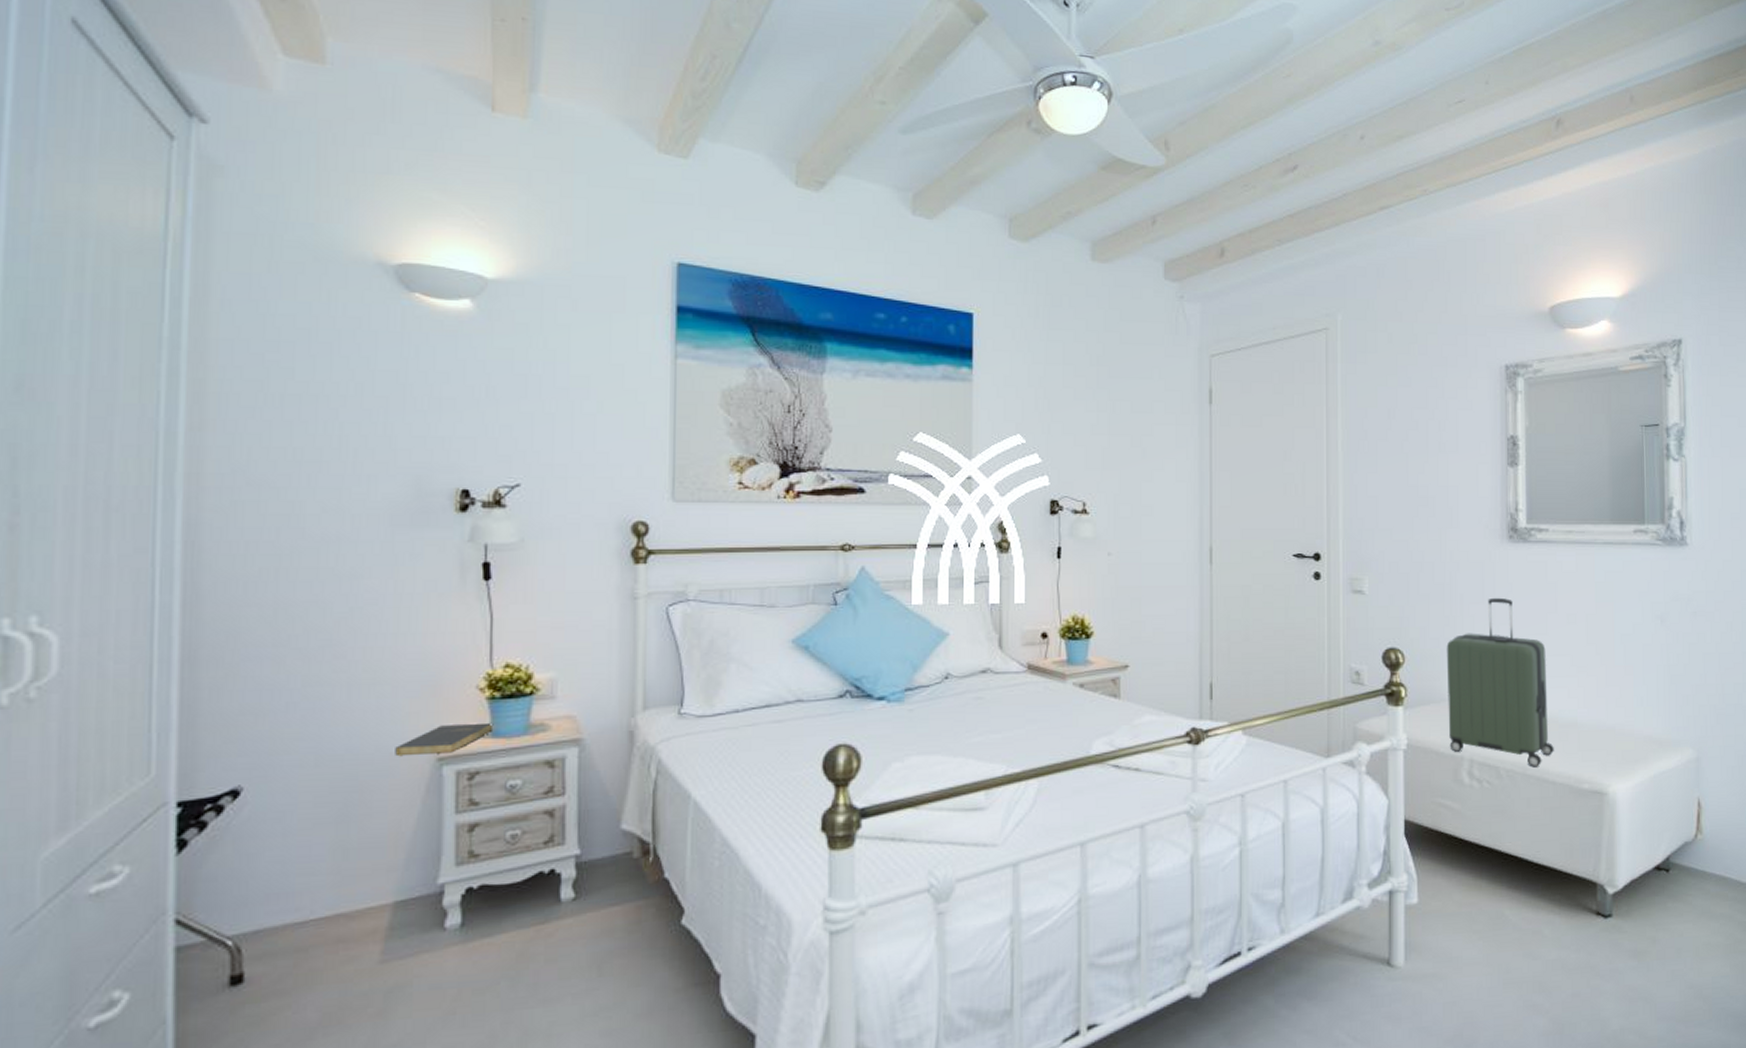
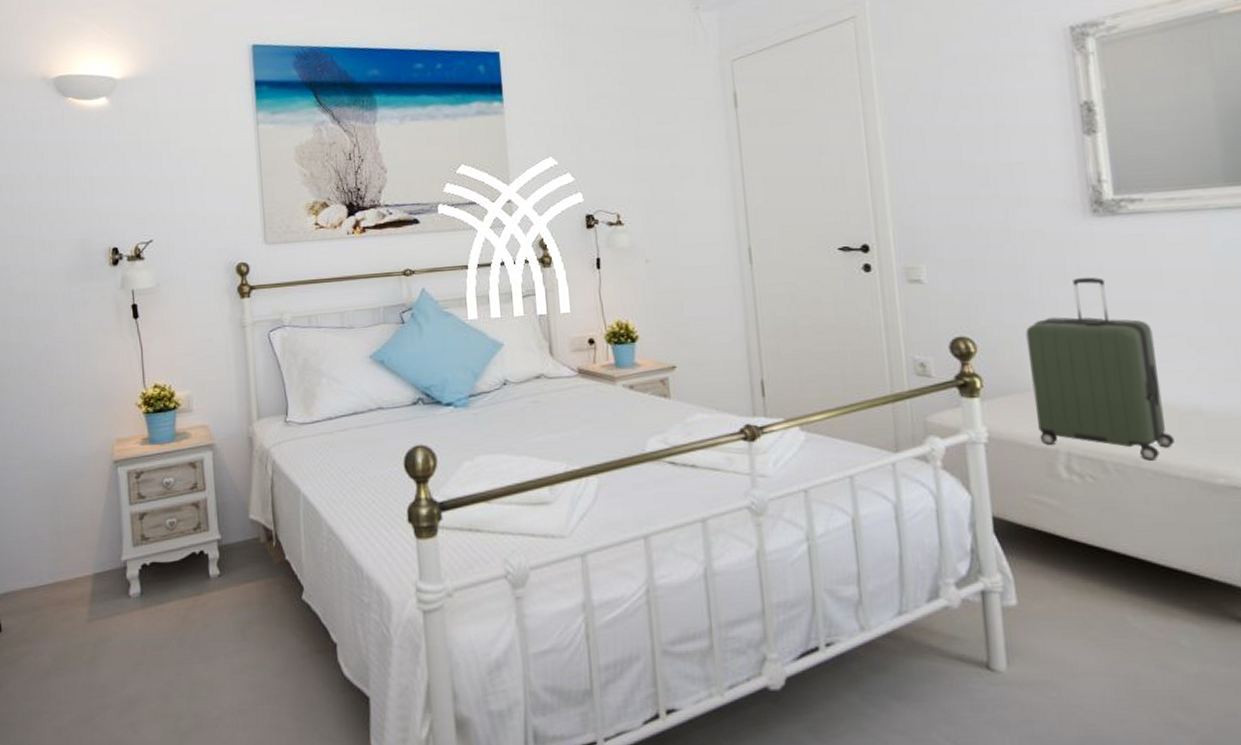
book: present [395,722,492,757] -> none [84,432,149,460]

